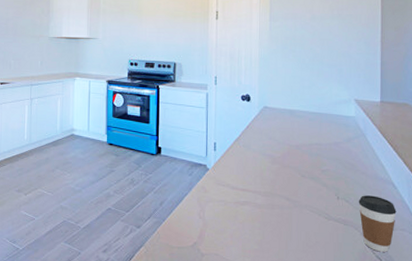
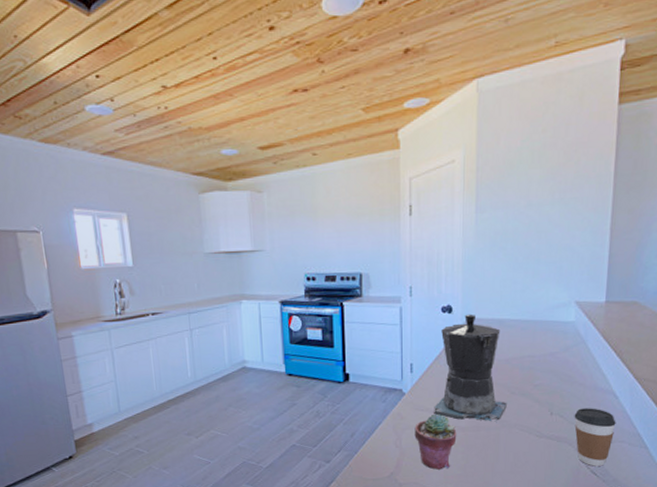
potted succulent: none [216,189,254,243] -> present [414,413,457,470]
coffee maker: none [234,103,298,202] -> present [434,314,507,422]

